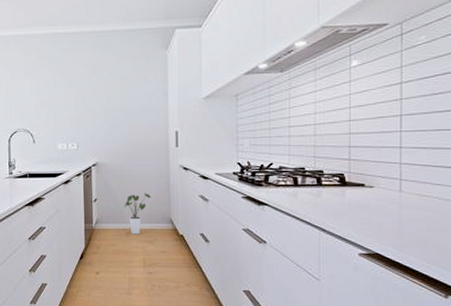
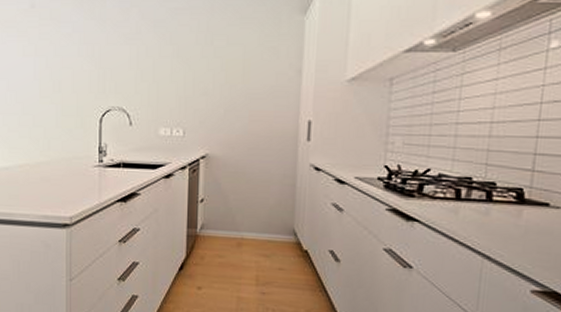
house plant: present [124,193,151,234] -> none [237,196,271,246]

